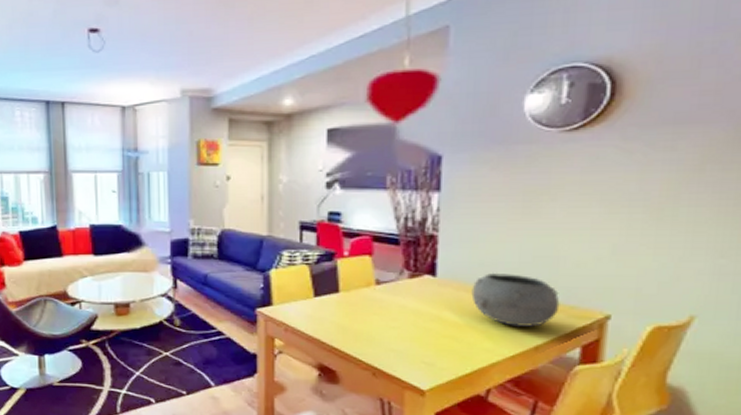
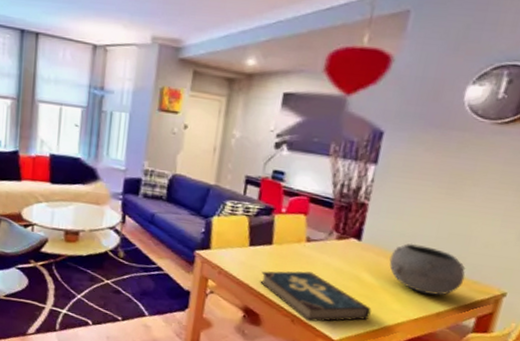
book: none [331,317,460,373] -> present [260,271,372,322]

